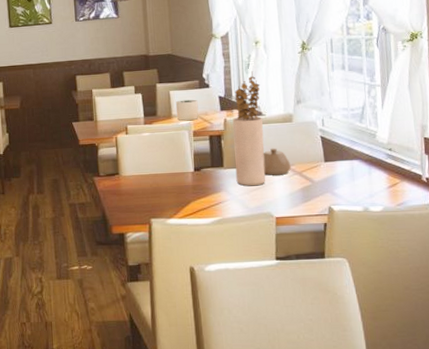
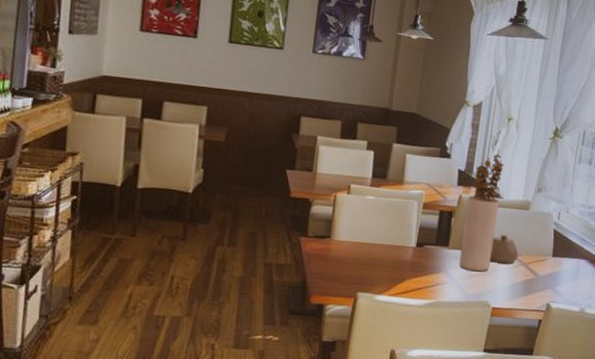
planter: present [175,99,199,121] -> none [408,166,435,191]

